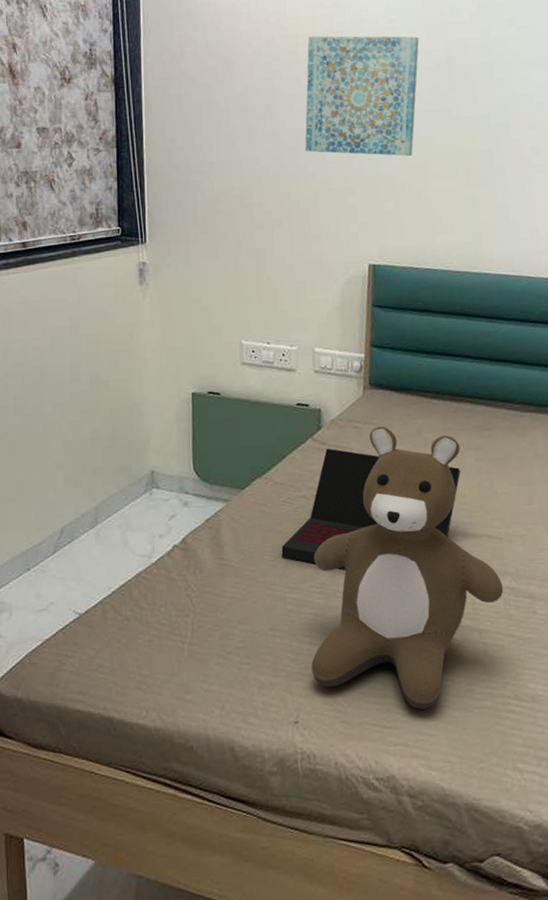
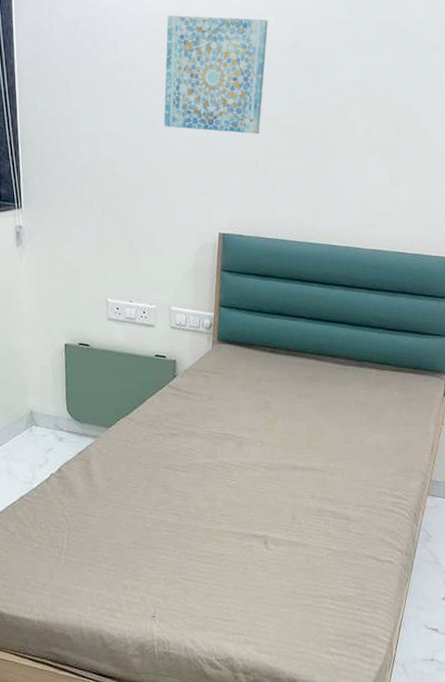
laptop: present [281,448,461,570] -> none [142,394,293,496]
teddy bear: present [311,426,504,709] -> none [166,375,325,607]

